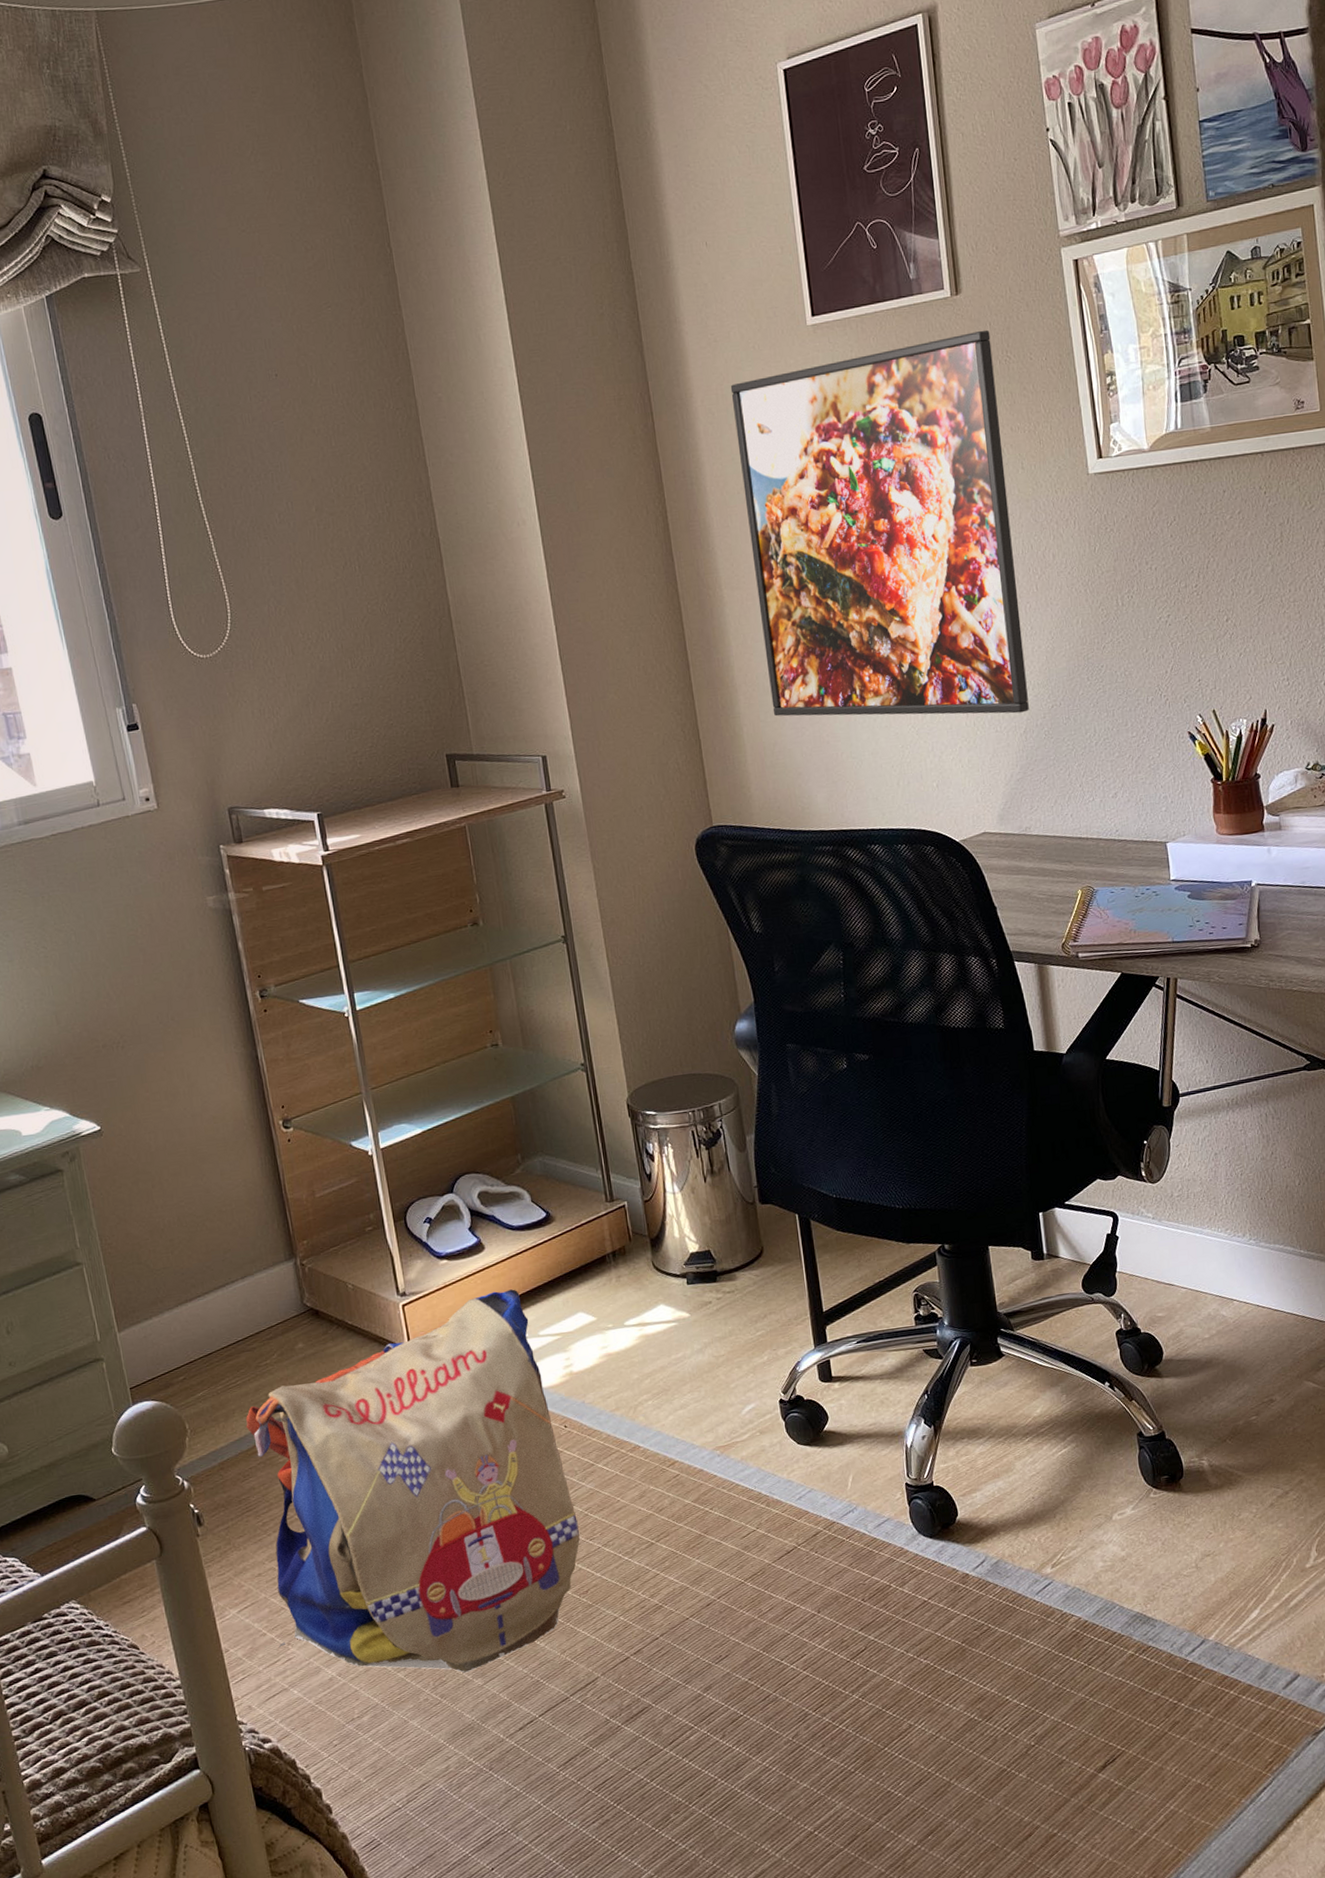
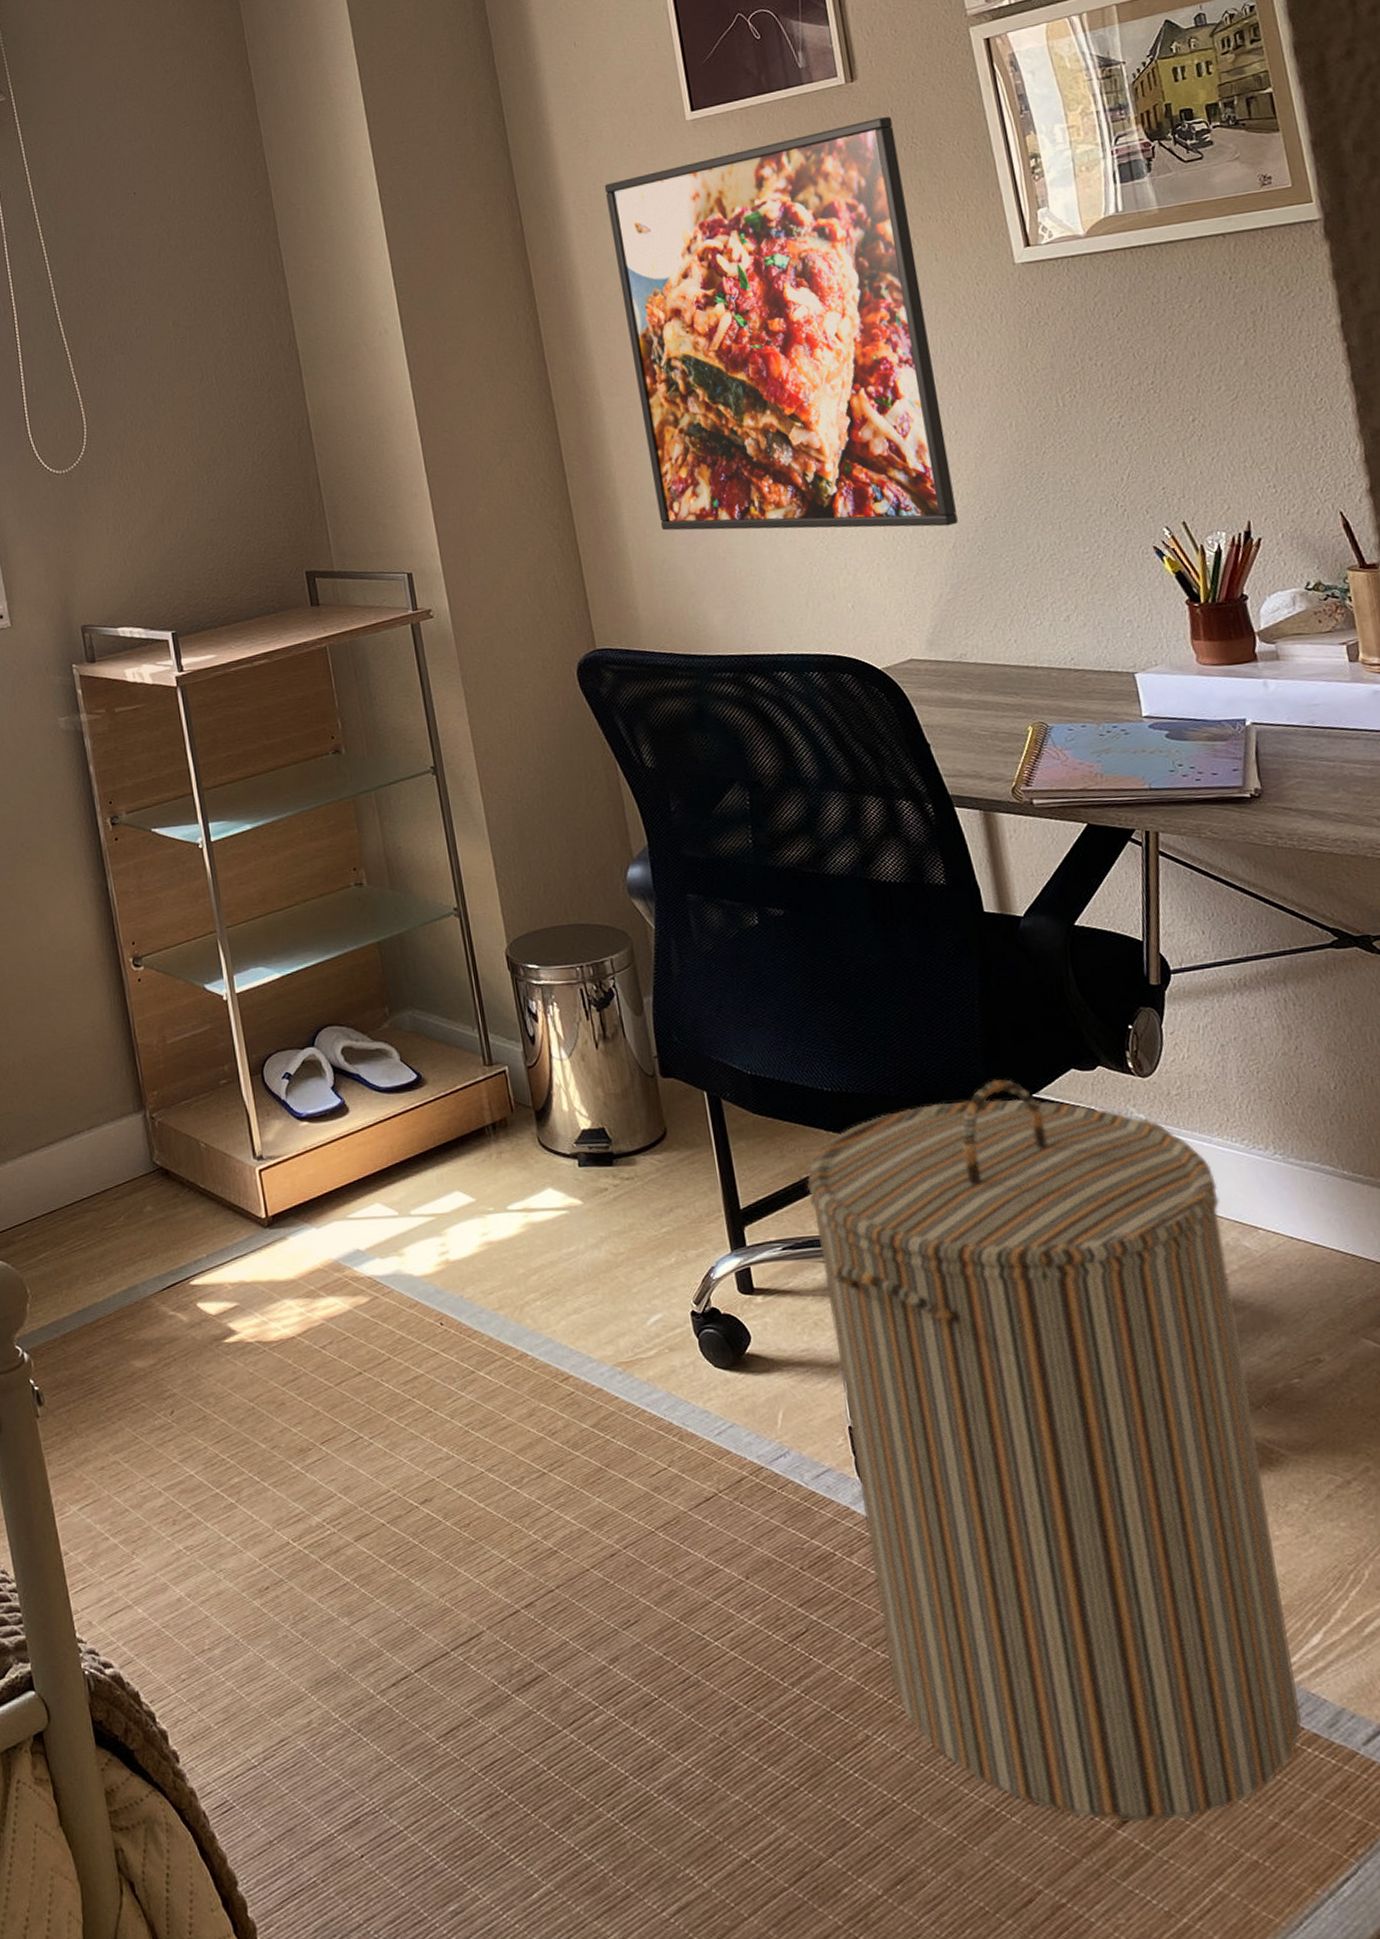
backpack: present [246,1289,580,1673] -> none [90,1159,460,1609]
laundry hamper: none [879,1190,1239,1767] -> present [806,1079,1301,1822]

